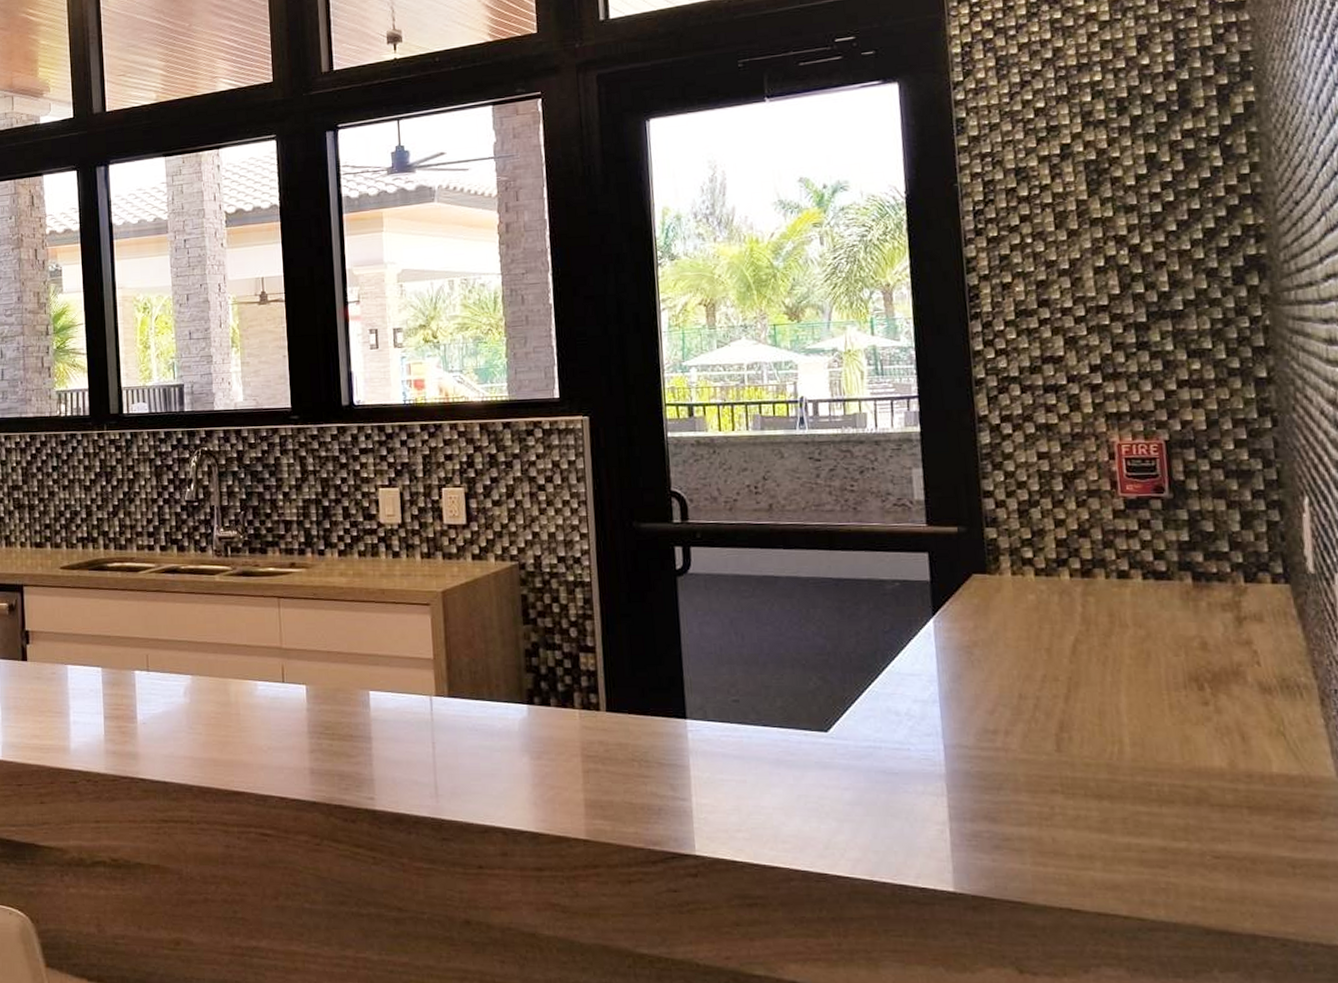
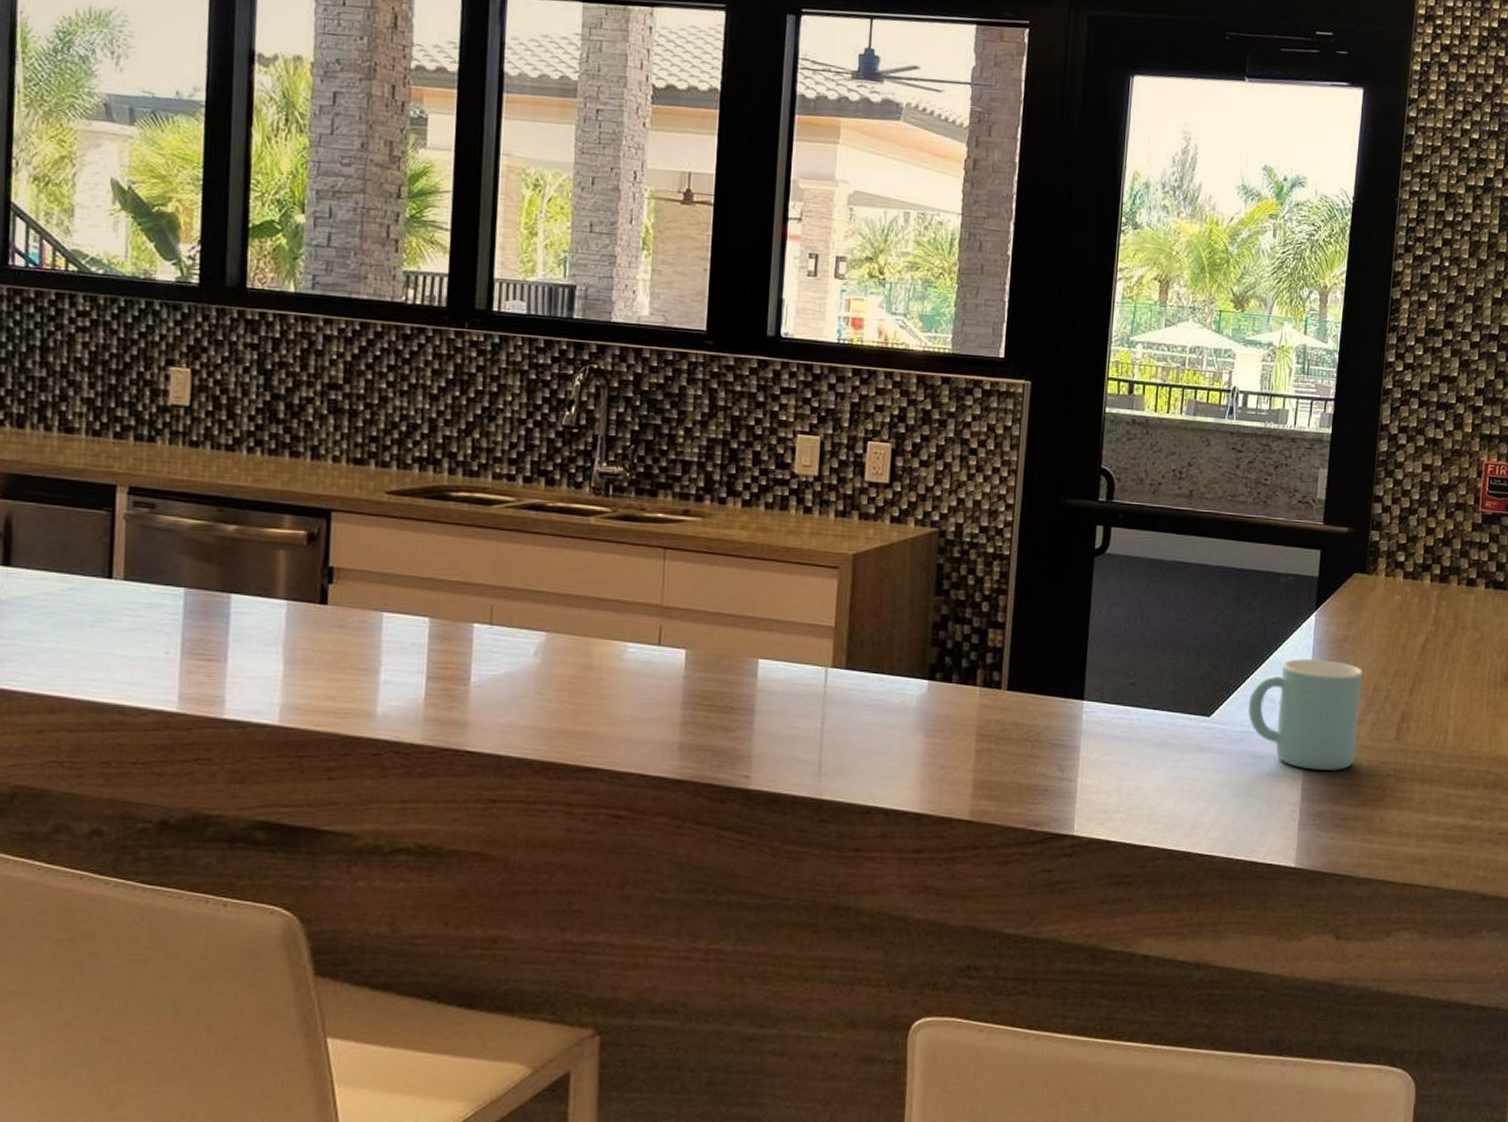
mug: none [870,668,1009,788] -> present [1248,659,1363,771]

